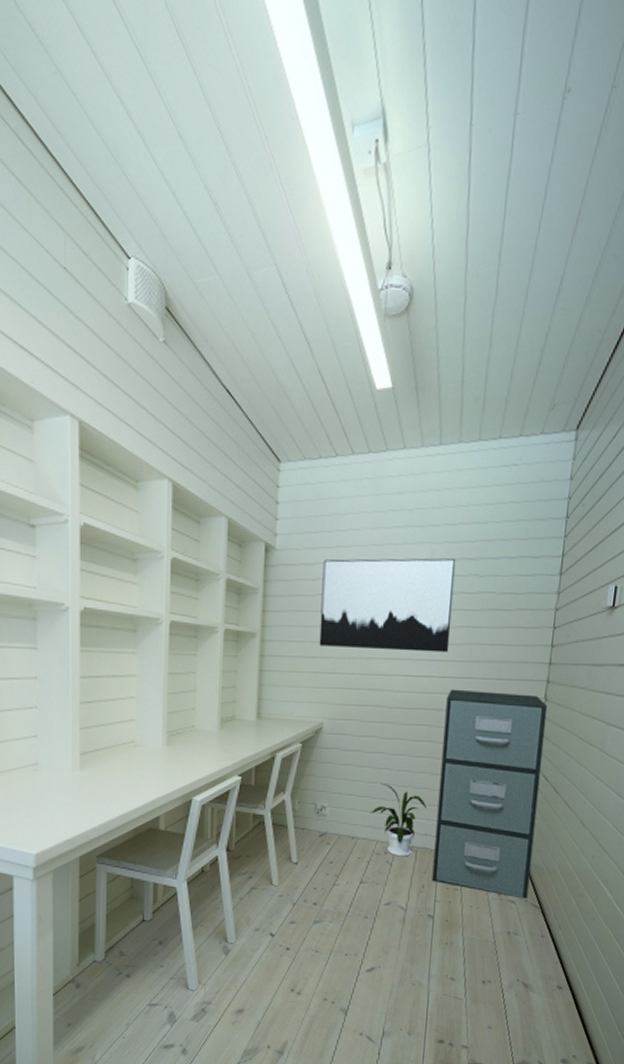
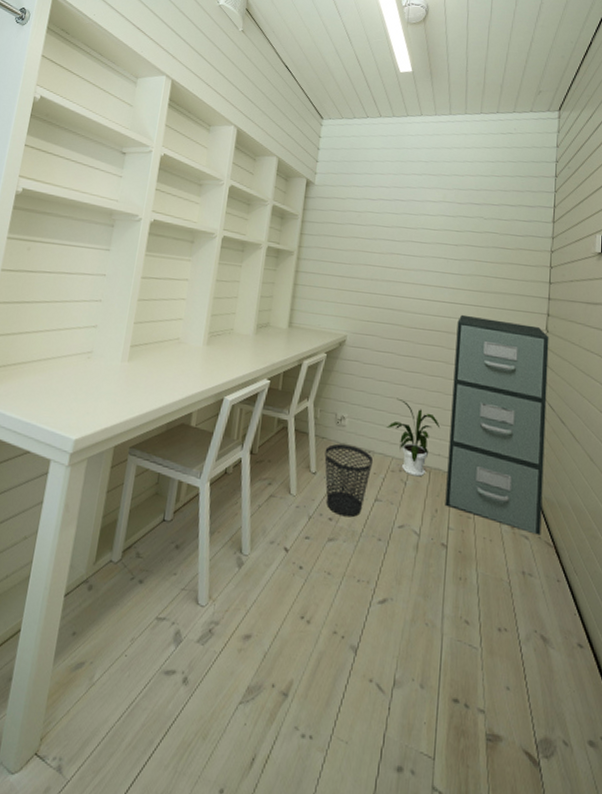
wastebasket: none [306,833,356,900] -> present [324,443,373,518]
wall art: present [319,558,456,653] -> none [346,196,464,282]

